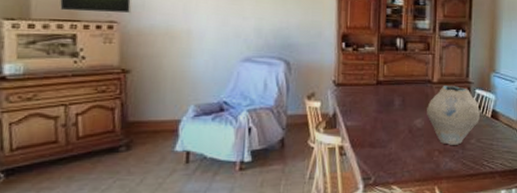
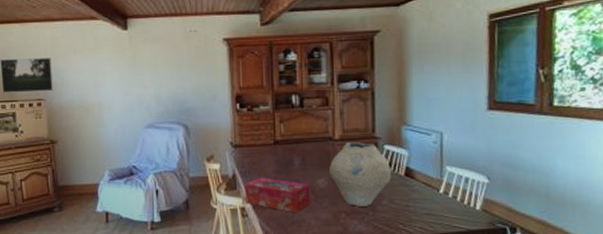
tissue box: none [344,116,409,151] -> present [245,177,311,212]

